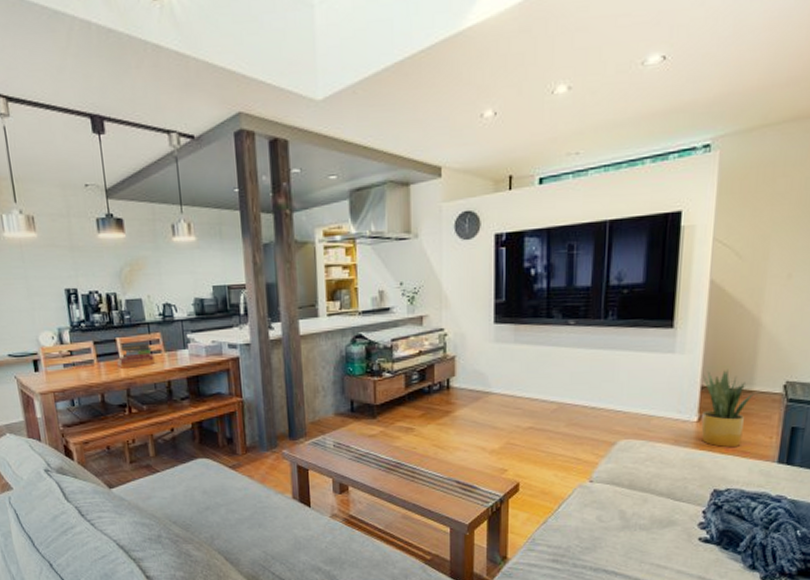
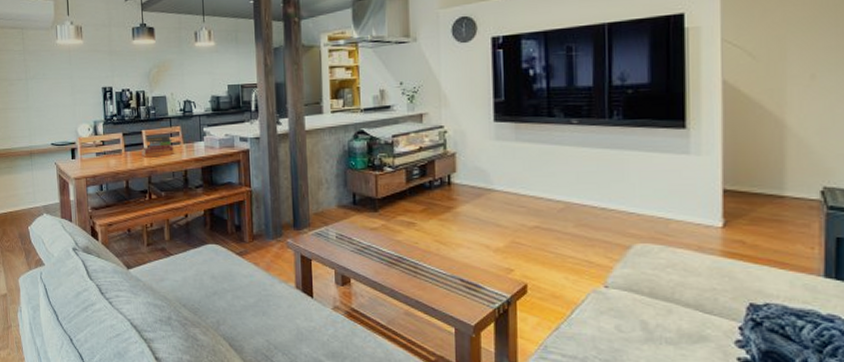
planter: present [700,368,754,448] -> none [725,171,786,258]

